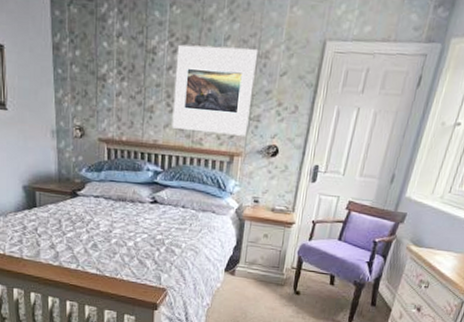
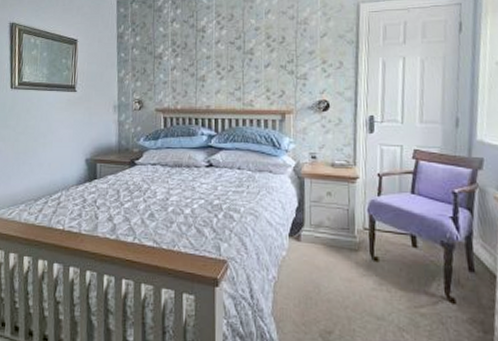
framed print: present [172,44,259,136] -> none [223,17,298,94]

